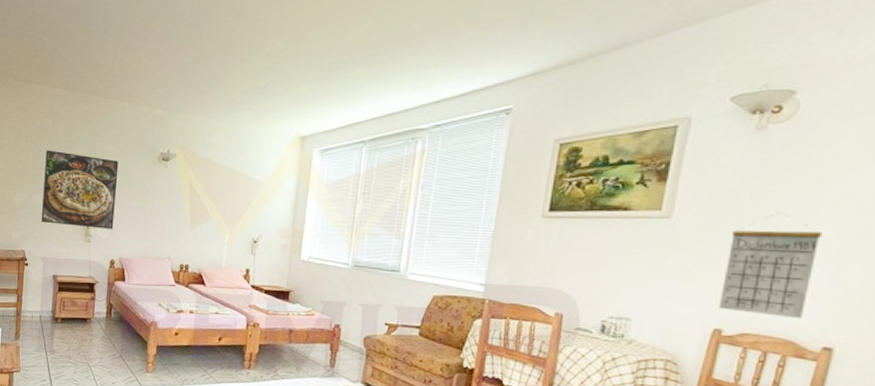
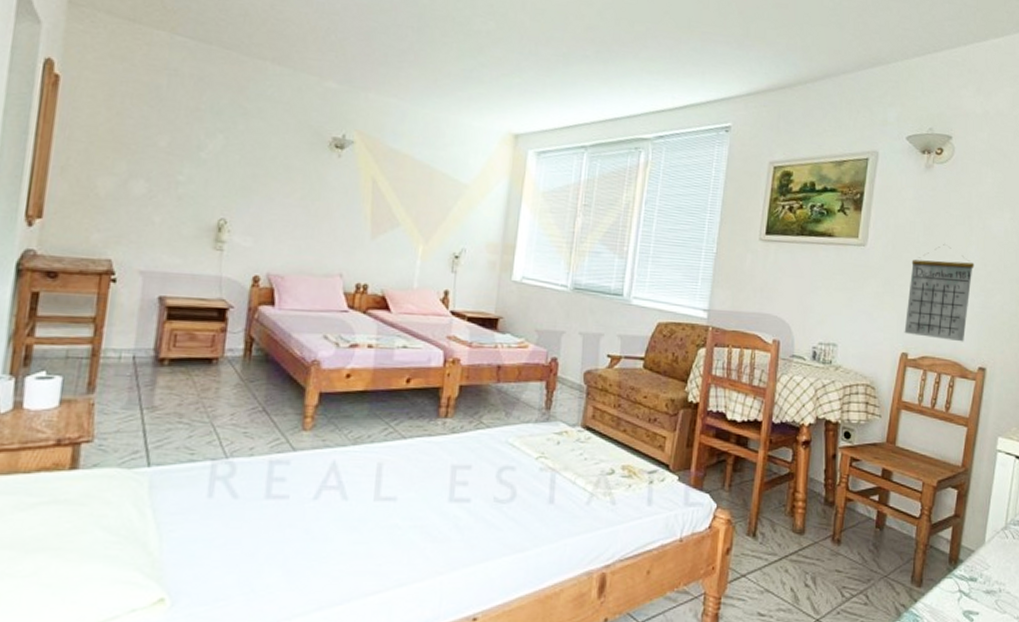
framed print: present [41,150,119,230] -> none [143,118,271,236]

